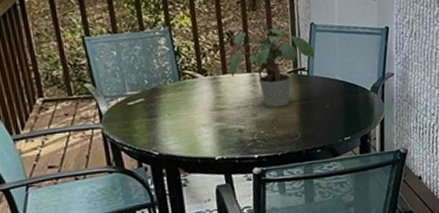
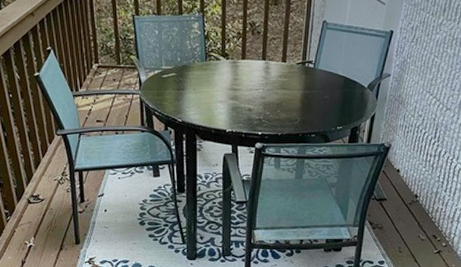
potted plant: present [228,28,315,108] -> none [247,23,323,93]

